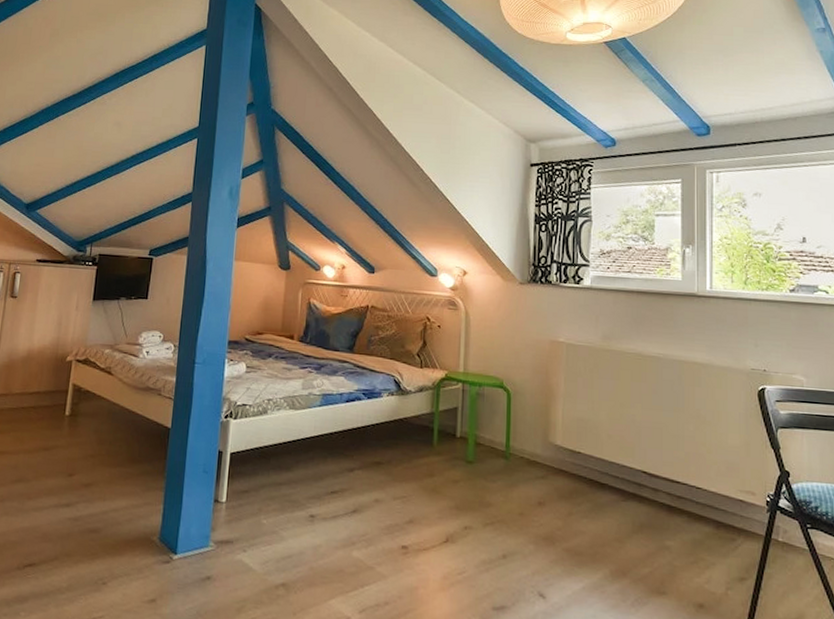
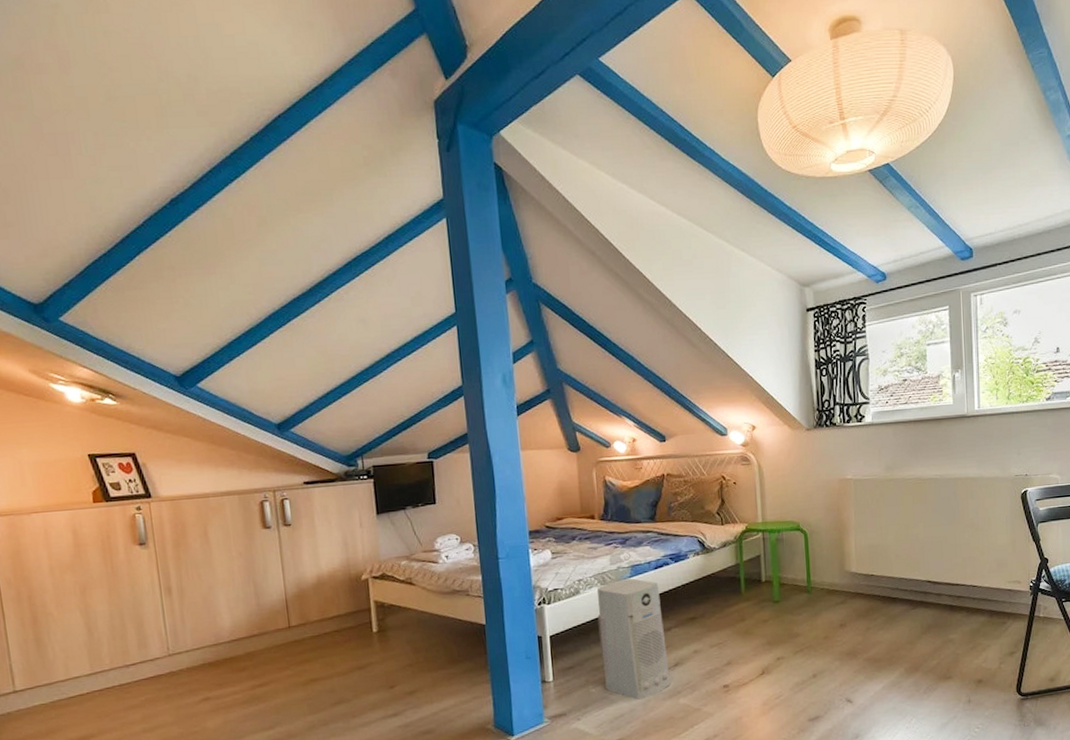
air purifier: none [277,406,348,543] -> present [597,578,670,700]

